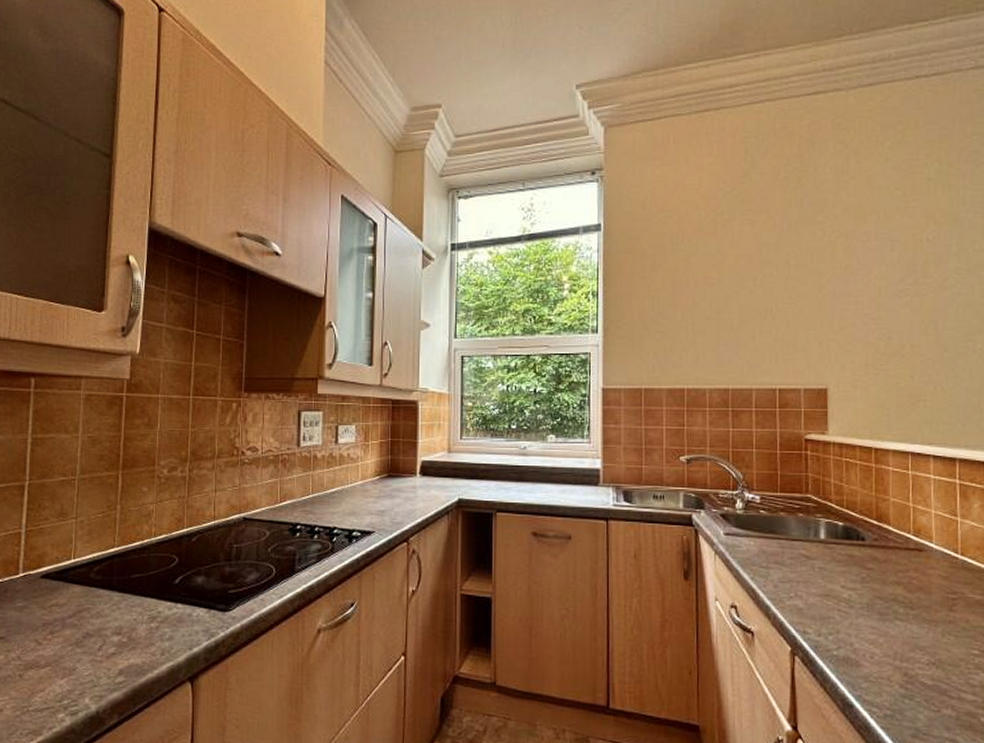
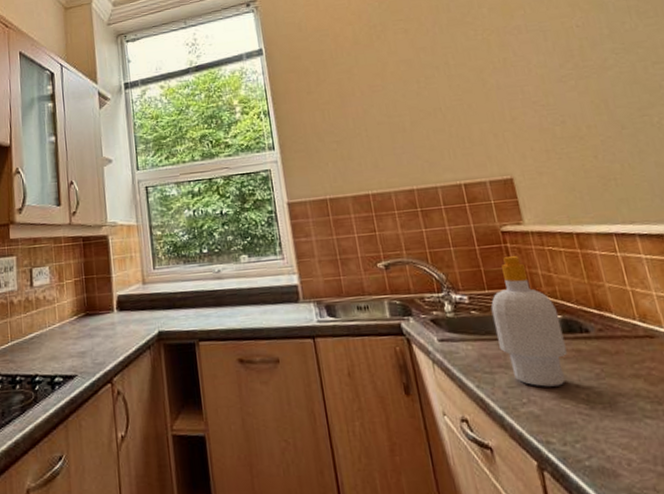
soap bottle: none [779,462,841,585] -> present [490,255,567,387]

